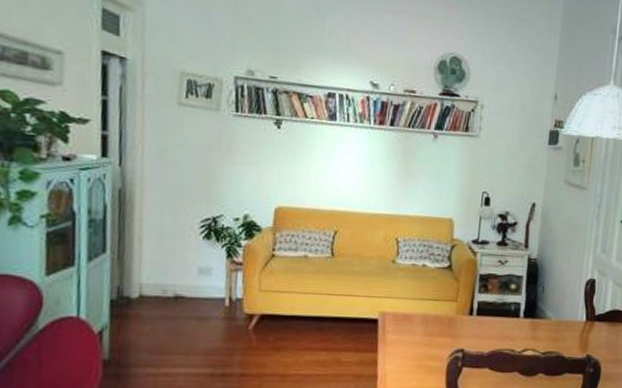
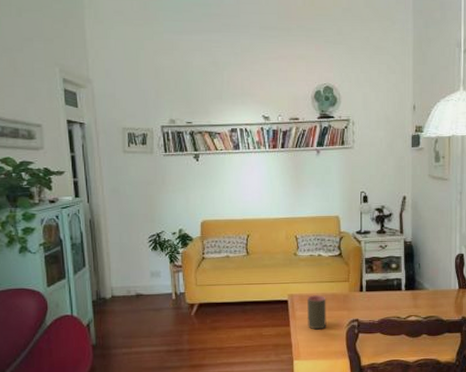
cup: none [400,315,427,359] -> present [306,295,327,330]

